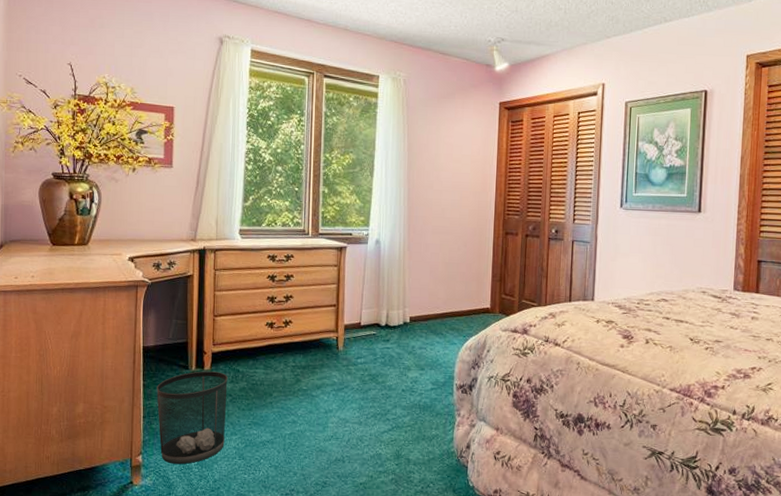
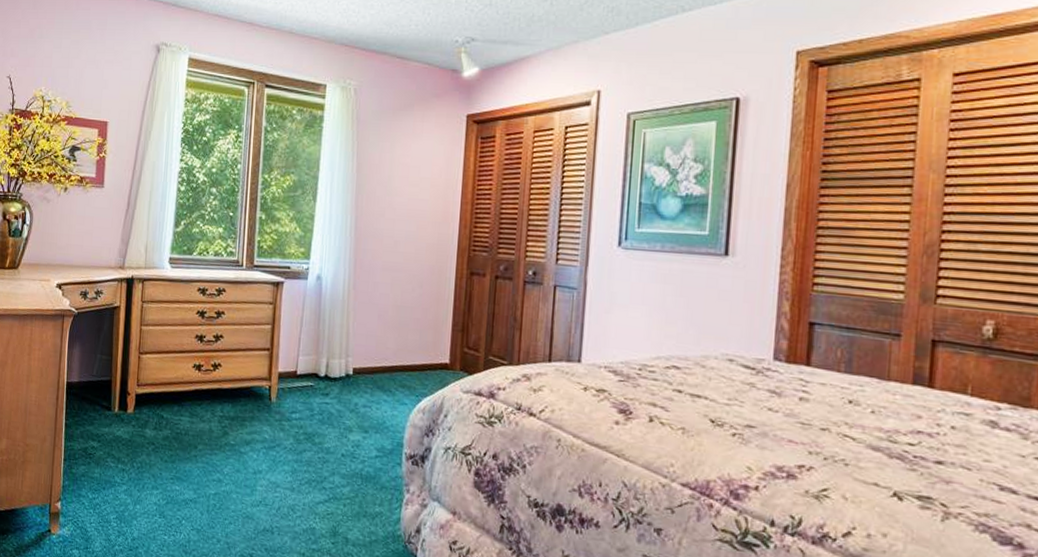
waste bin: present [156,371,228,465] -> none [78,414,151,517]

